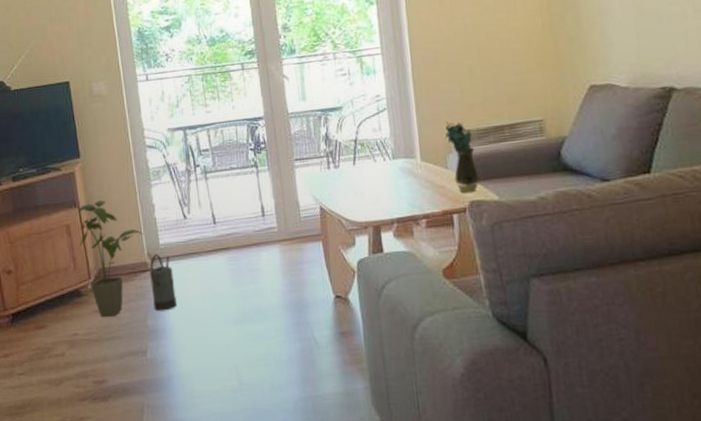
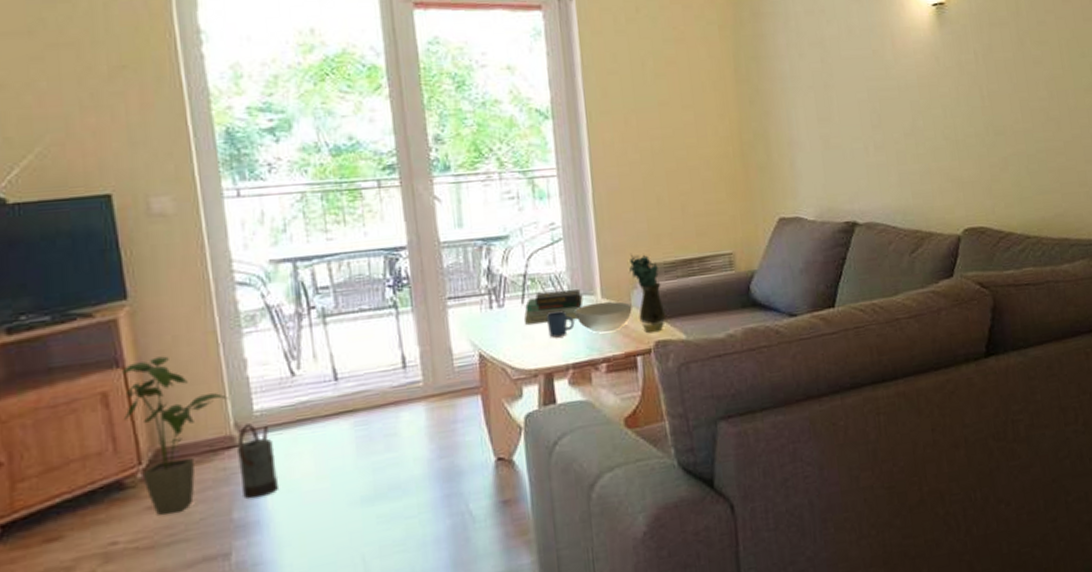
books: none [356,153,405,183] -> present [524,289,584,325]
mug: none [374,172,398,195] -> present [547,311,575,338]
bowl: none [398,164,449,192] -> present [575,301,632,333]

